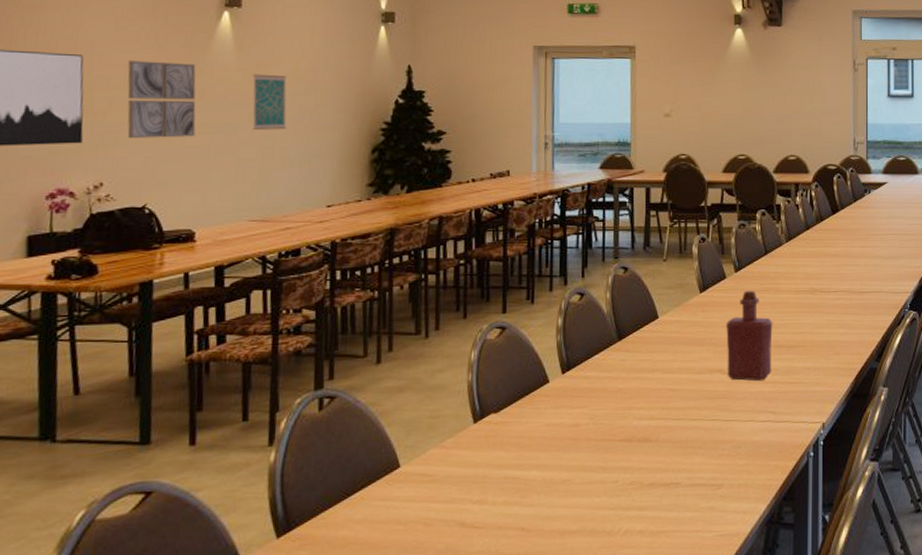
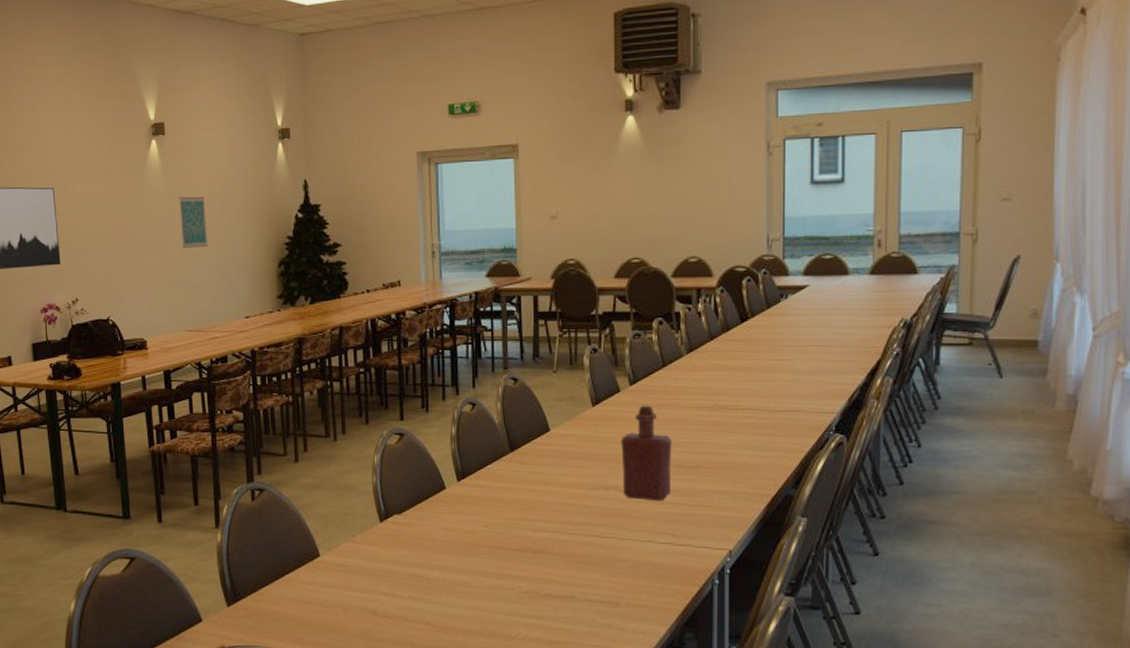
wall art: present [127,60,196,139] -> none [86,190,140,260]

